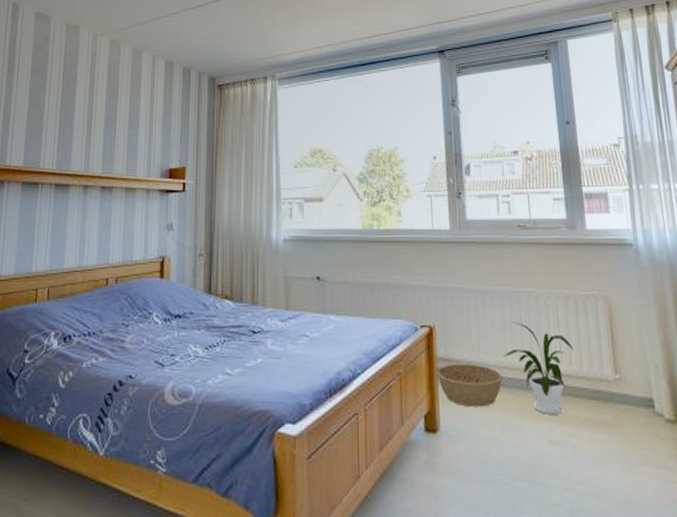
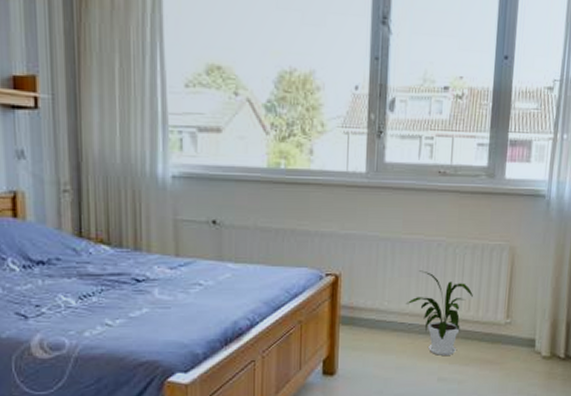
basket: present [436,363,503,407] -> none [338,310,403,351]

